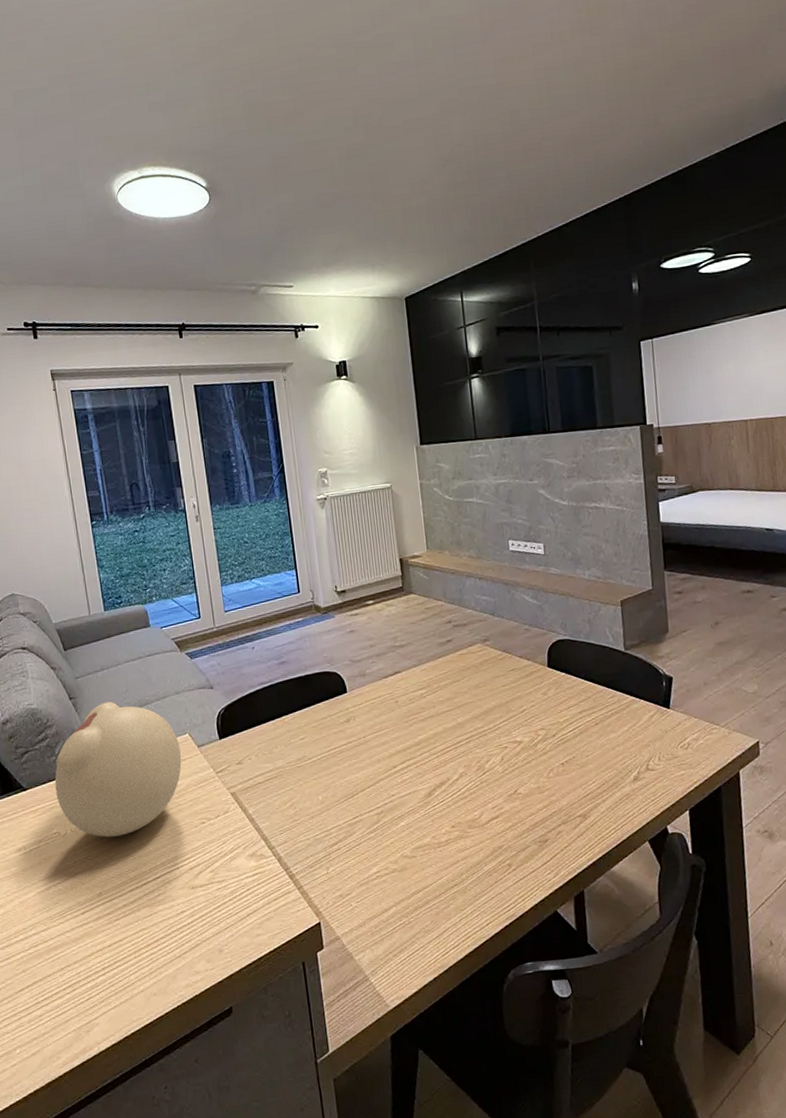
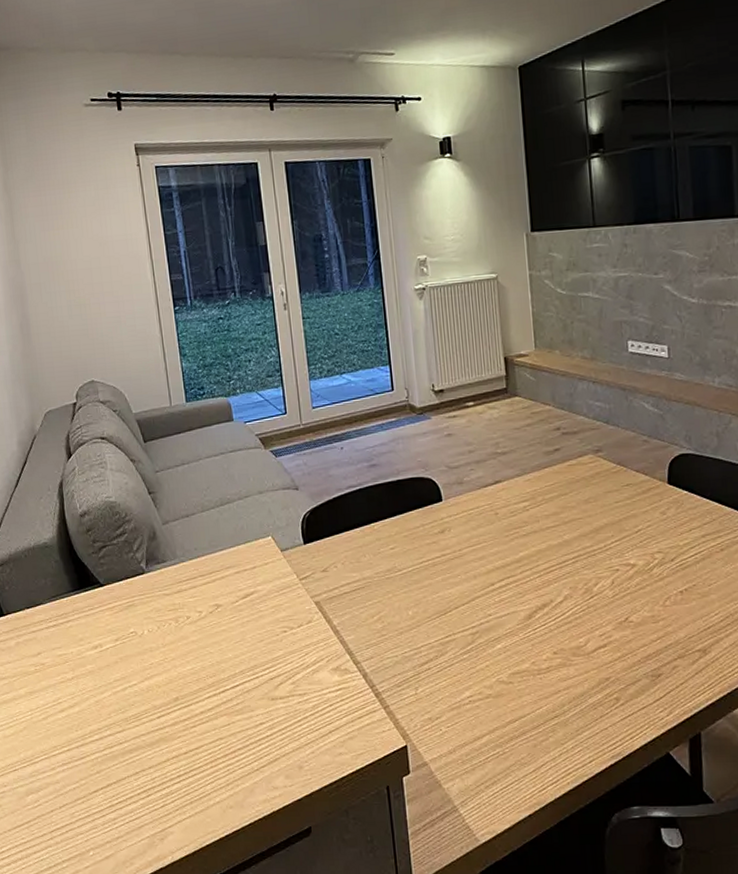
teapot: present [54,701,182,838] -> none [132,498,264,640]

